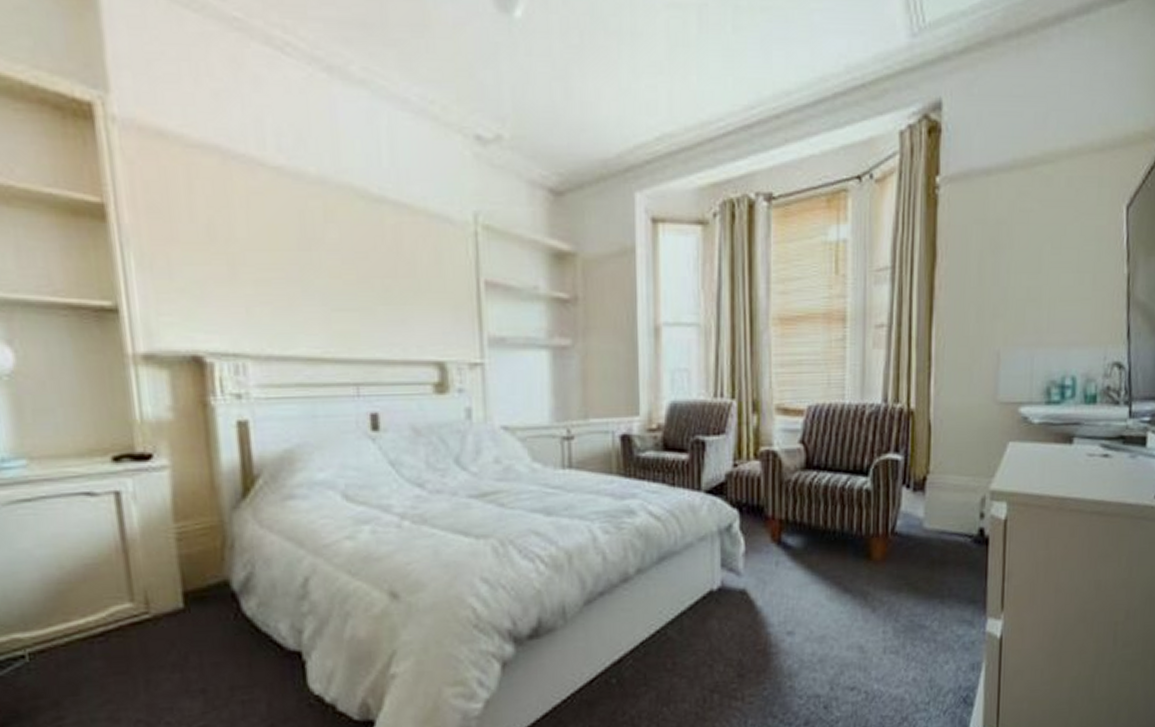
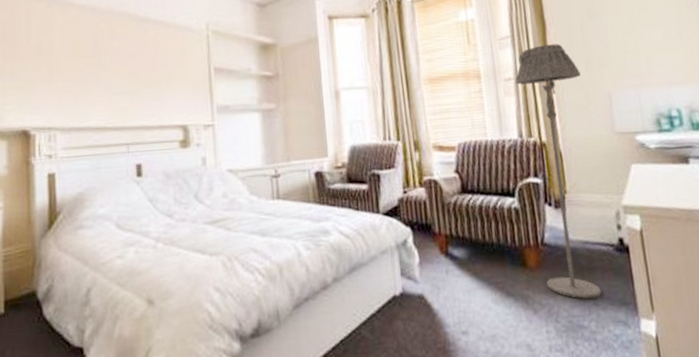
floor lamp: none [889,282,969,596] -> present [515,44,602,299]

